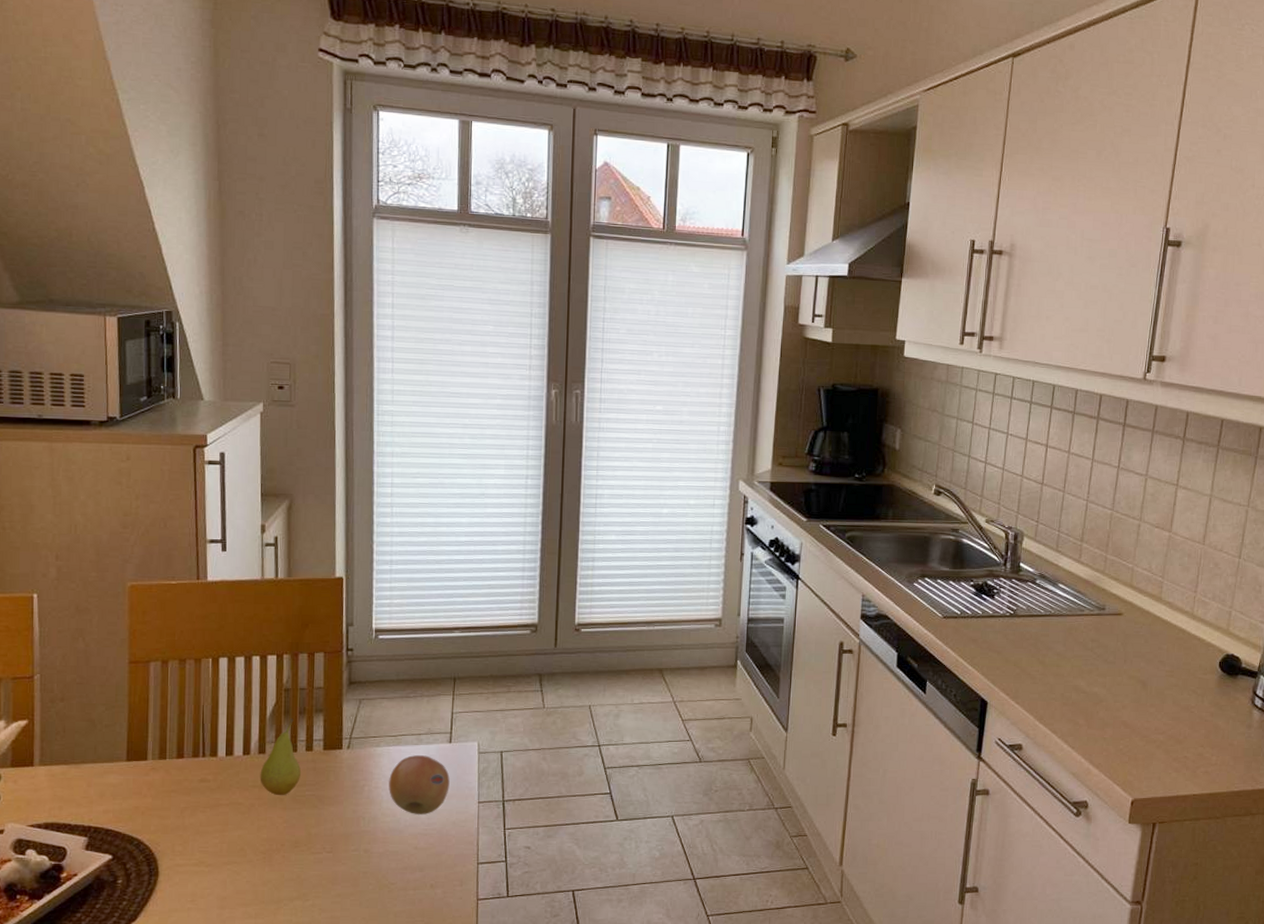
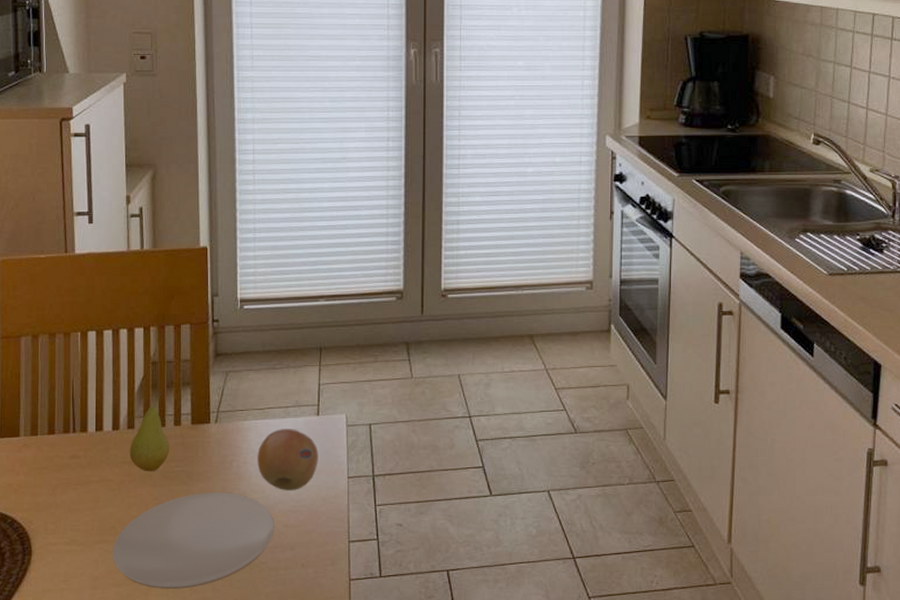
plate: none [241,816,405,908] -> present [113,493,274,589]

